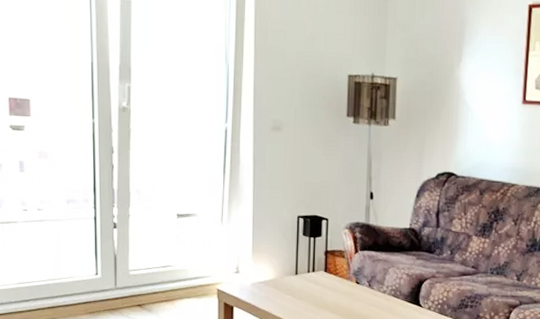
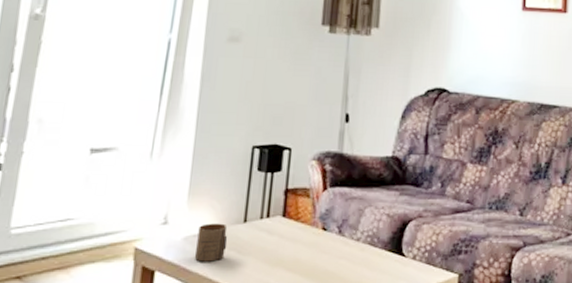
cup: none [261,274,285,302] -> present [194,223,228,262]

